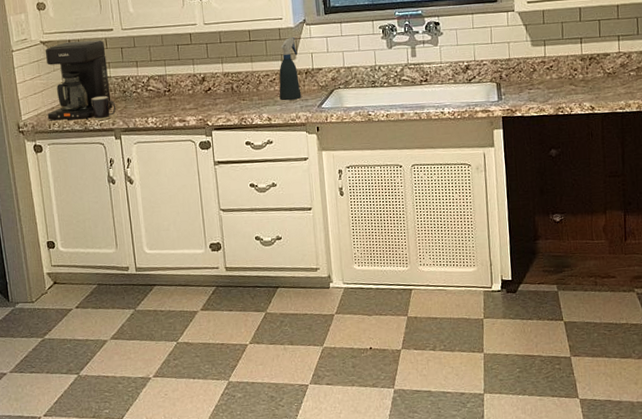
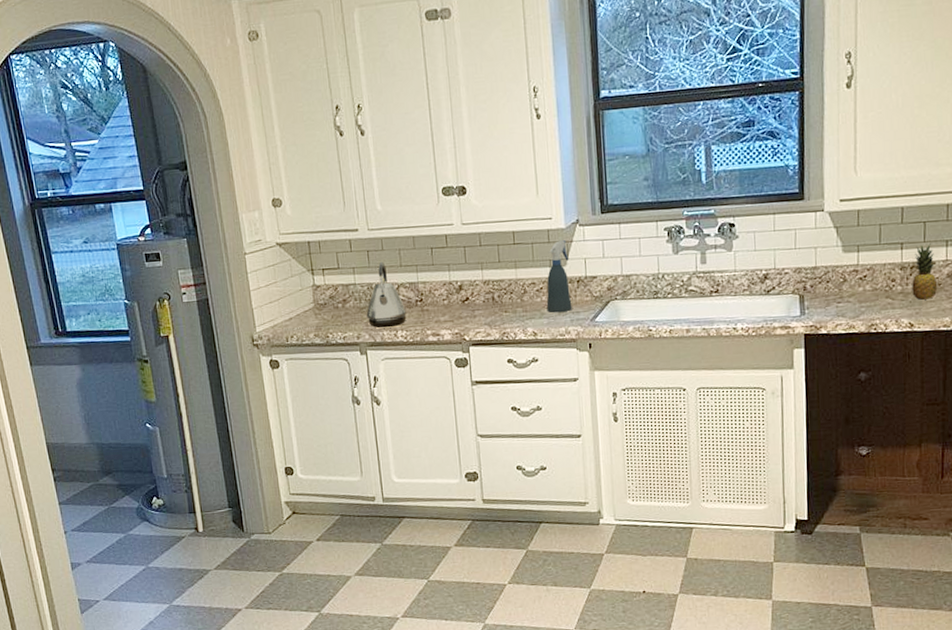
coffee maker: present [45,40,113,120] -> none [281,241,358,333]
mug: present [90,96,116,121] -> none [332,305,361,334]
kettle: none [120,57,157,116] -> present [366,261,407,329]
fruit: none [590,38,613,86] -> present [911,243,938,300]

